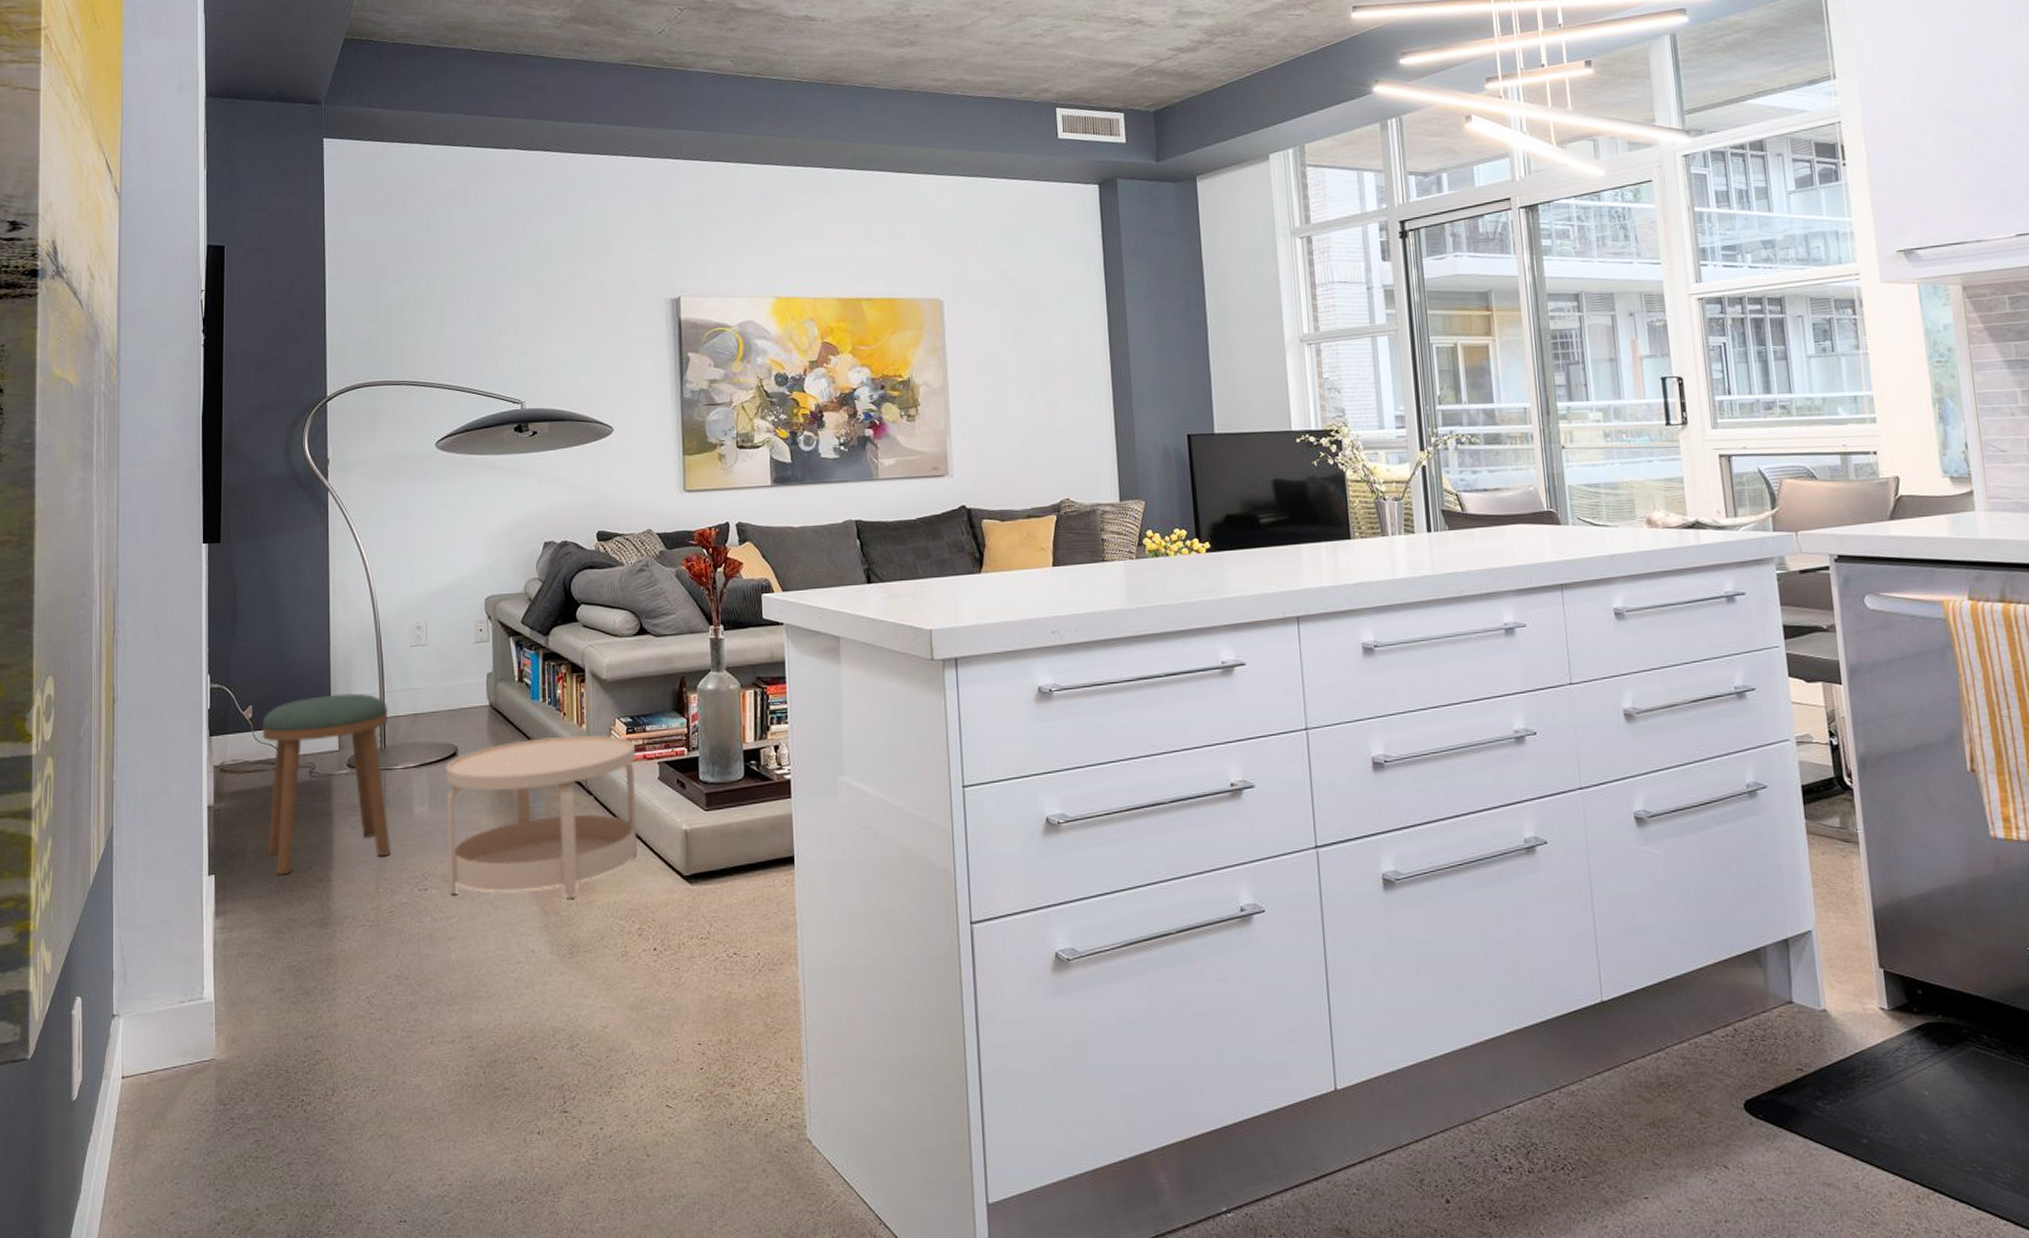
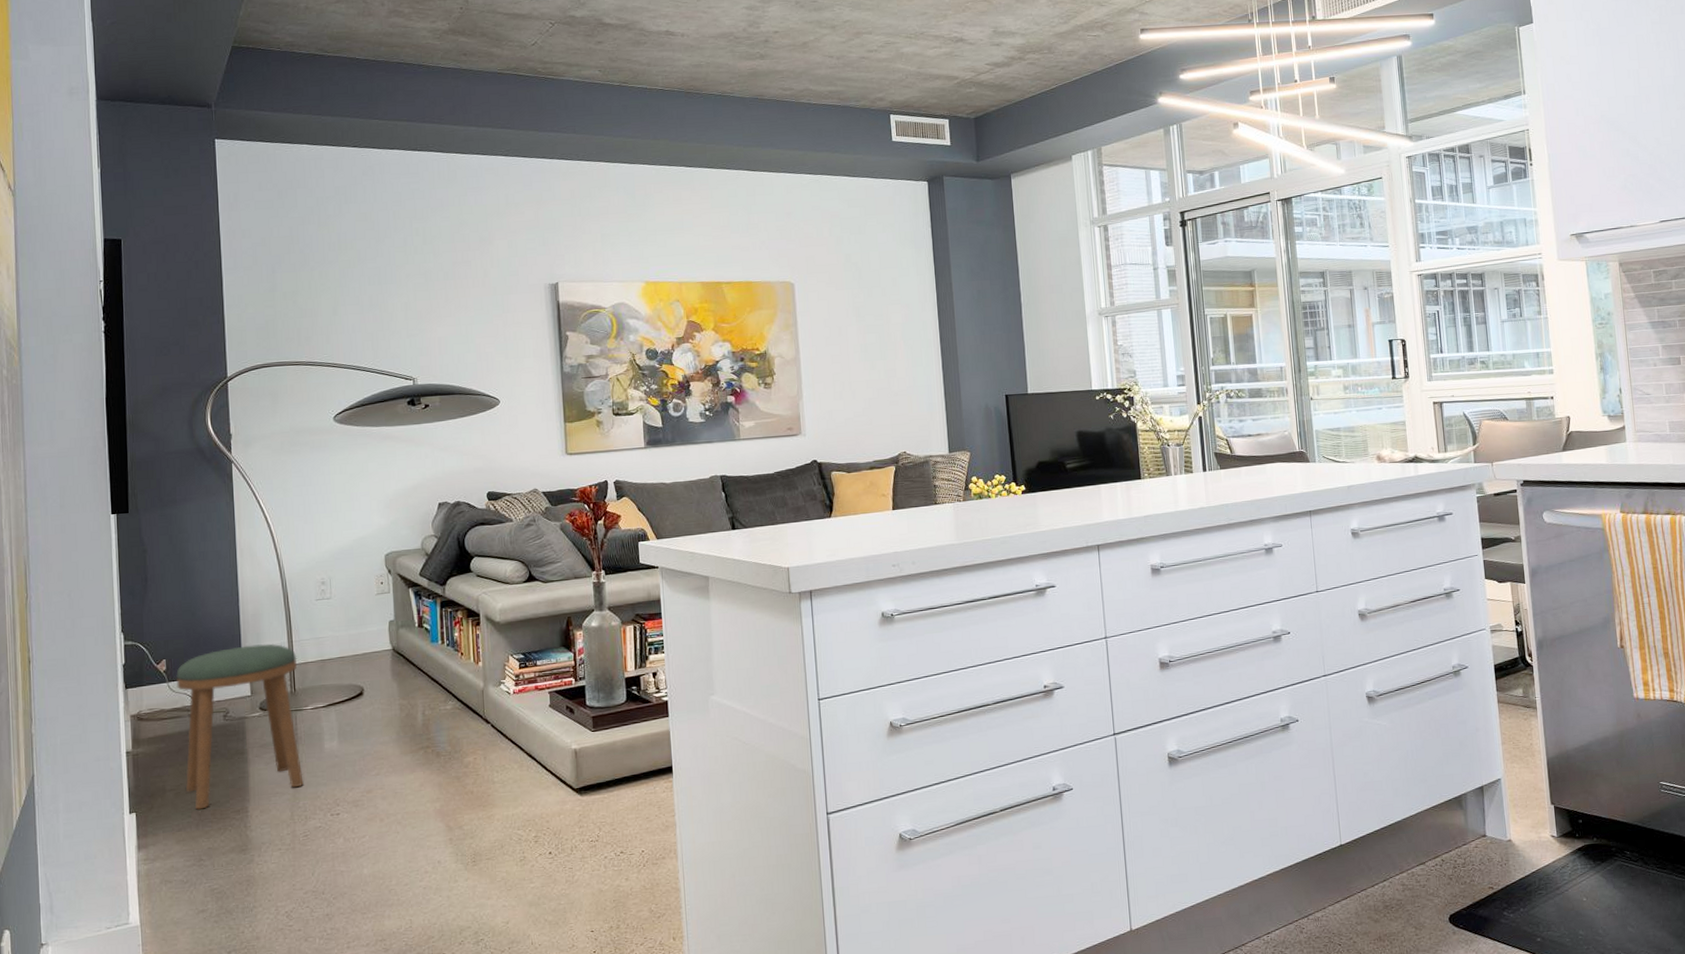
side table: present [446,734,638,899] -> none [353,670,533,818]

